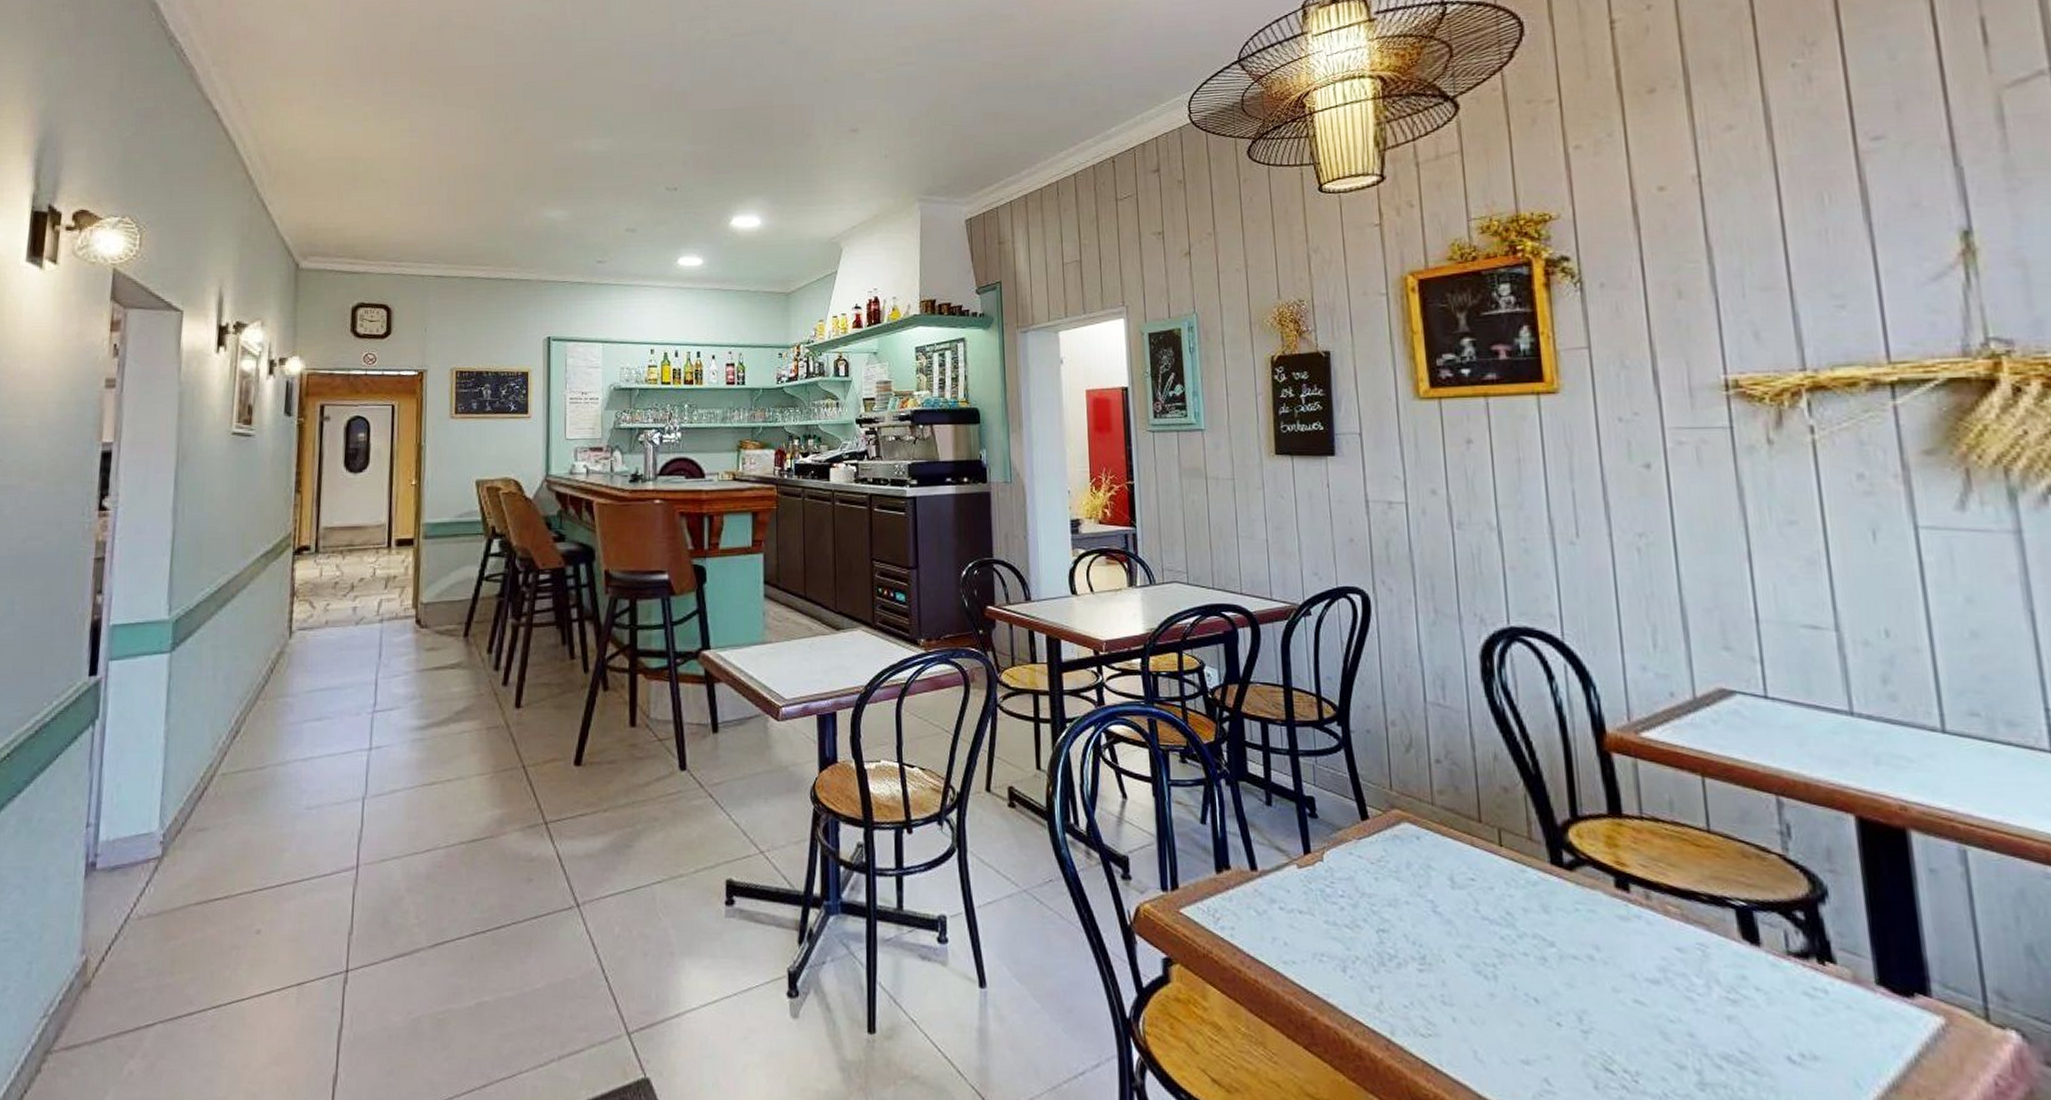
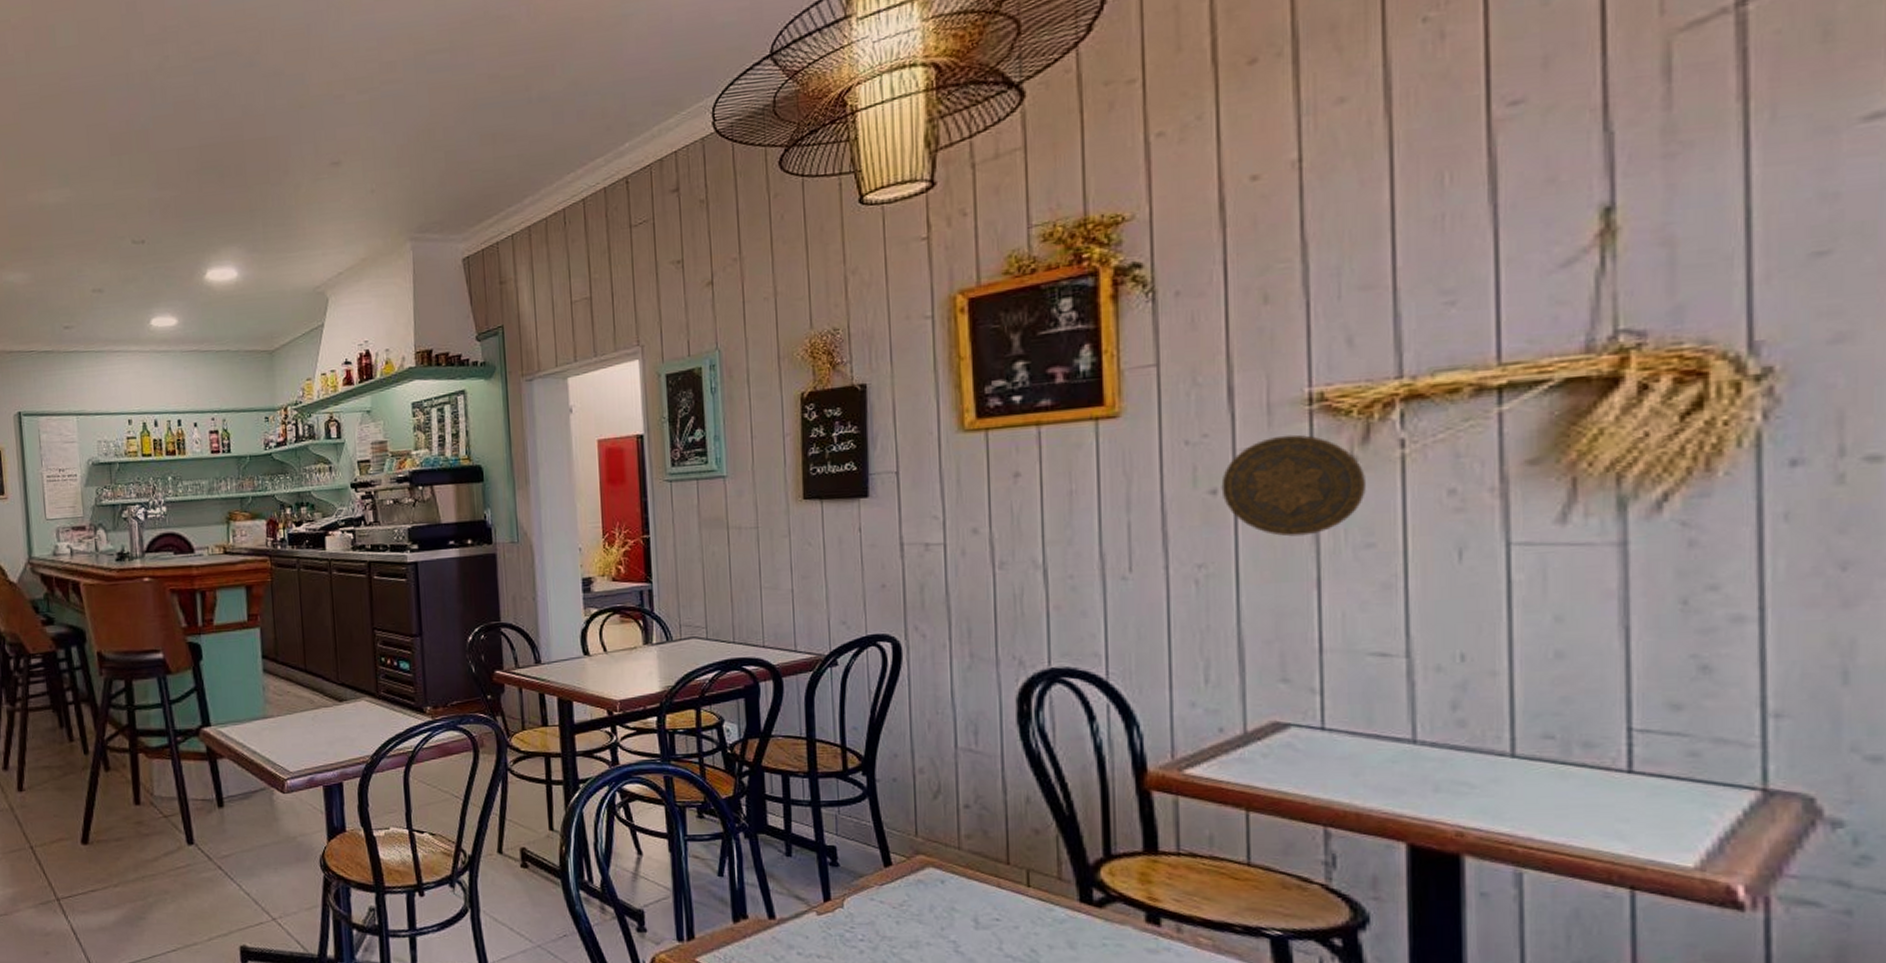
decorative plate: none [1653,417,1784,511] -> present [1221,434,1365,537]

